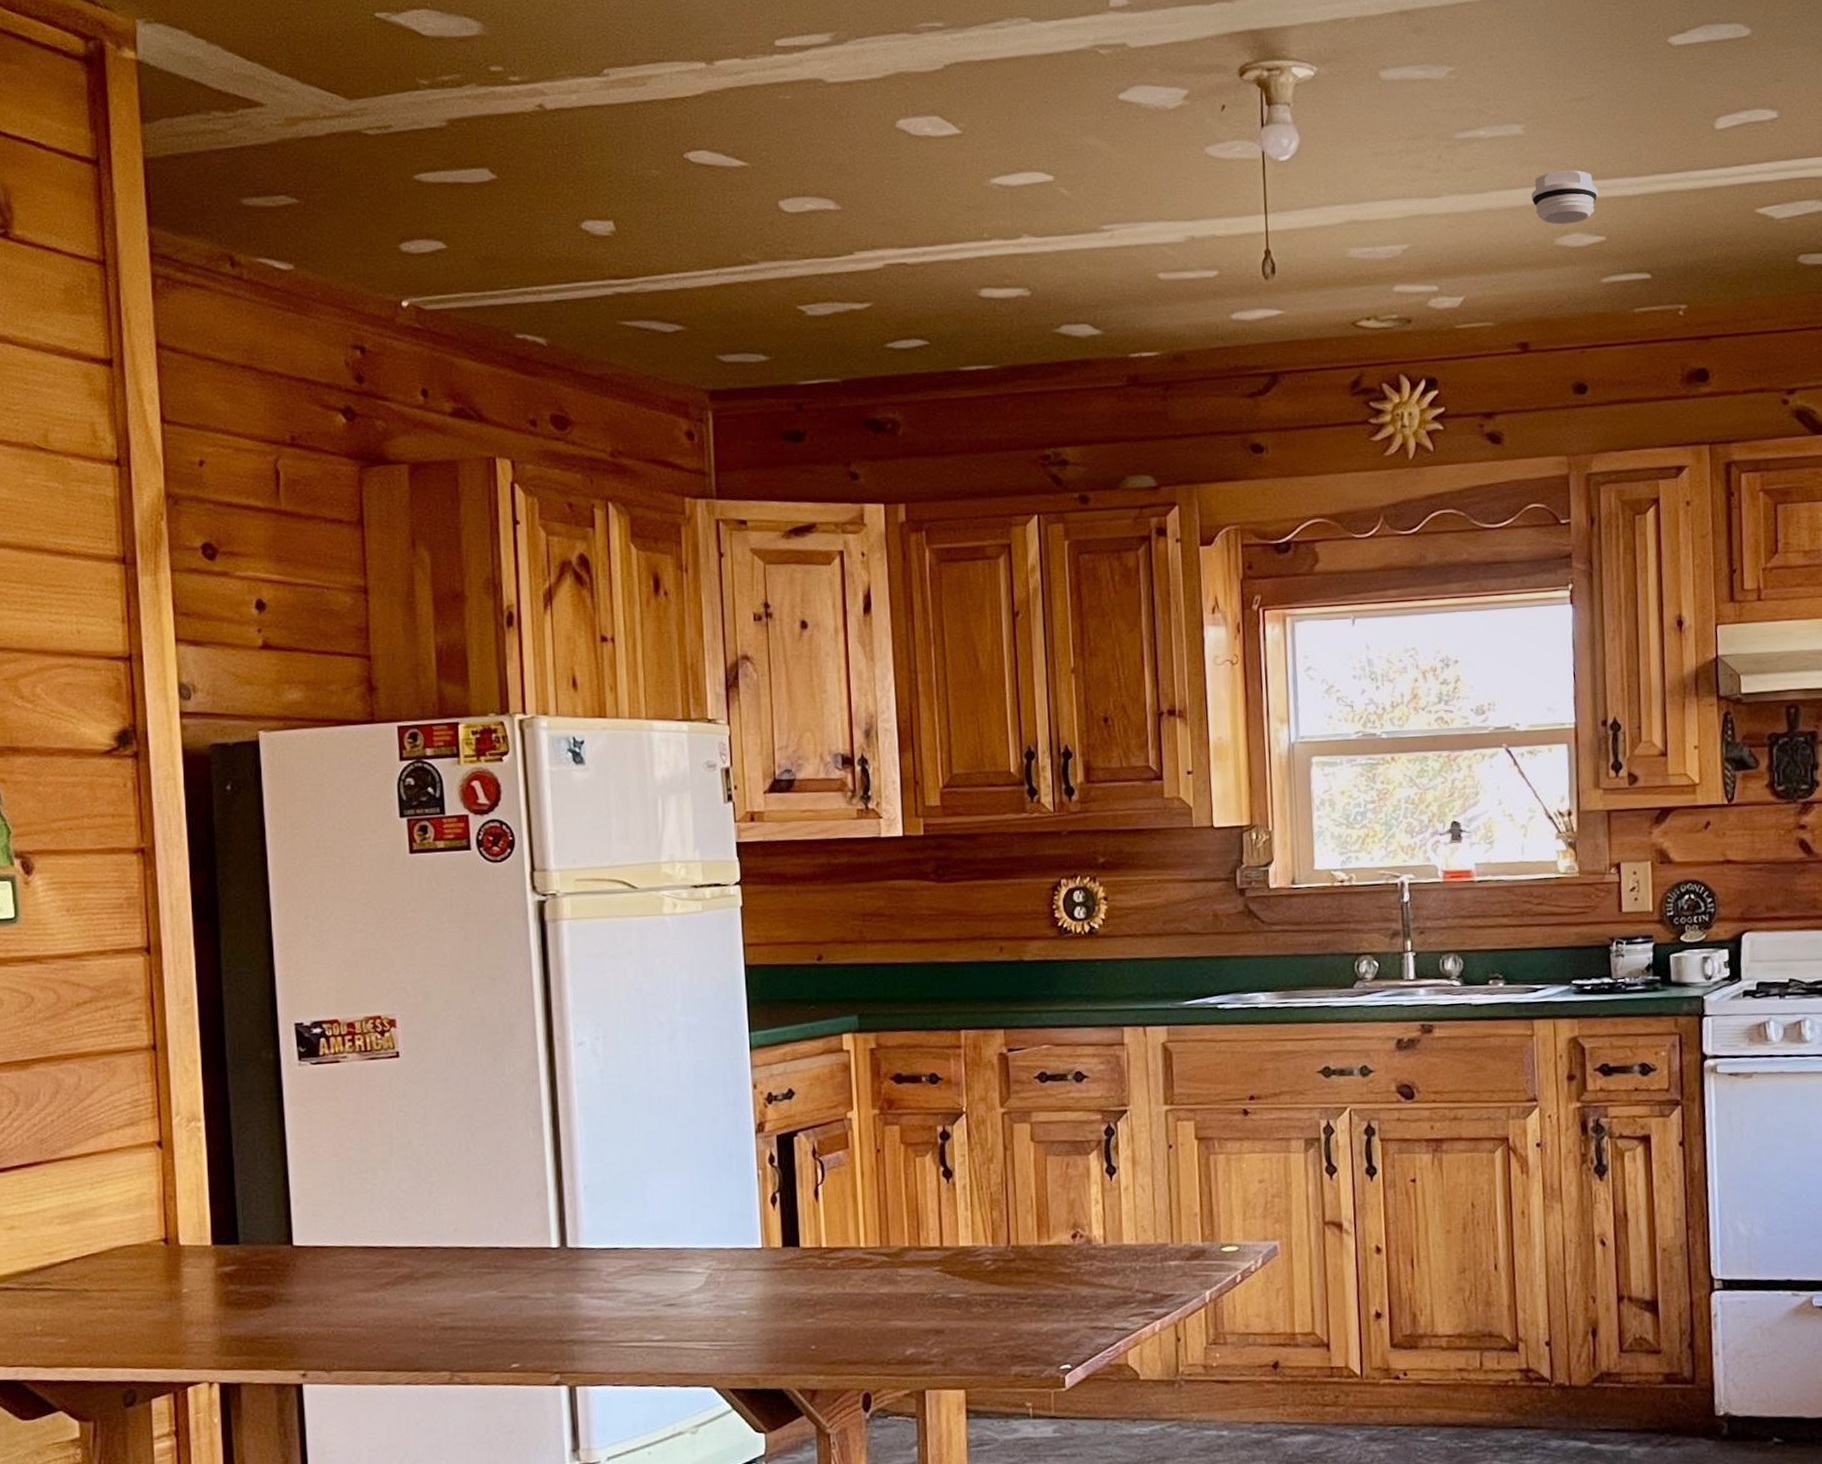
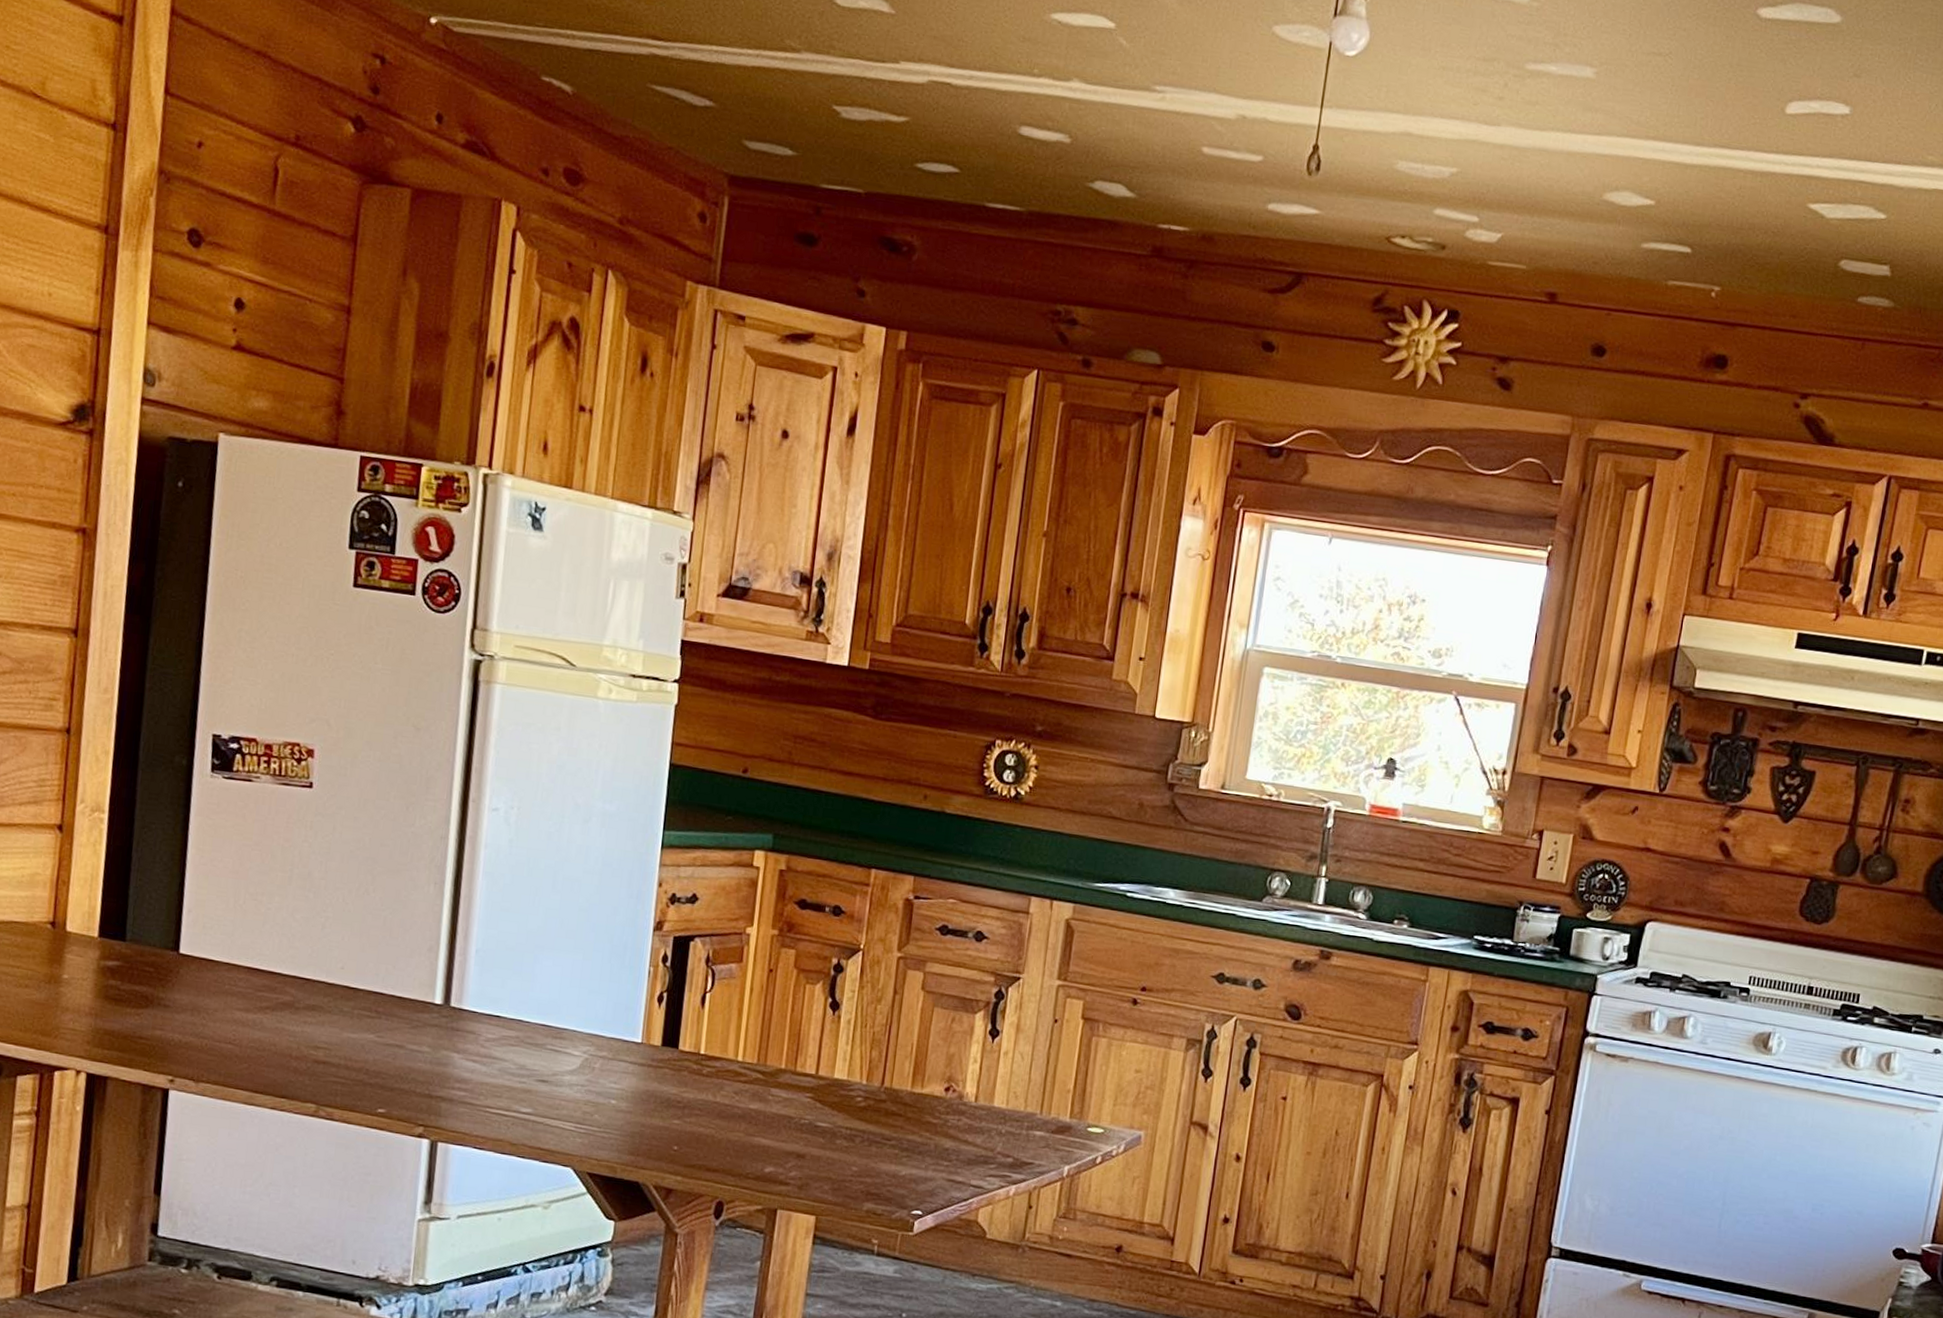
smoke detector: present [1531,170,1599,225] -> none [1588,123,1657,182]

